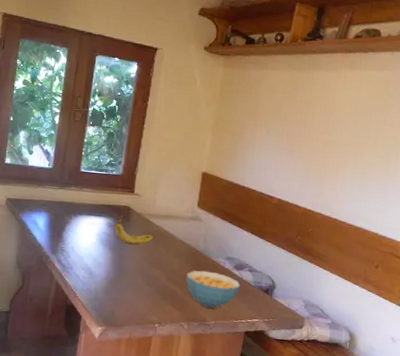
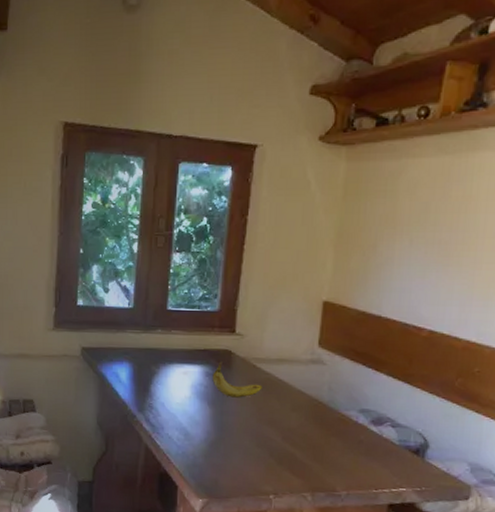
cereal bowl: present [186,270,240,309] -> none [307,427,380,475]

